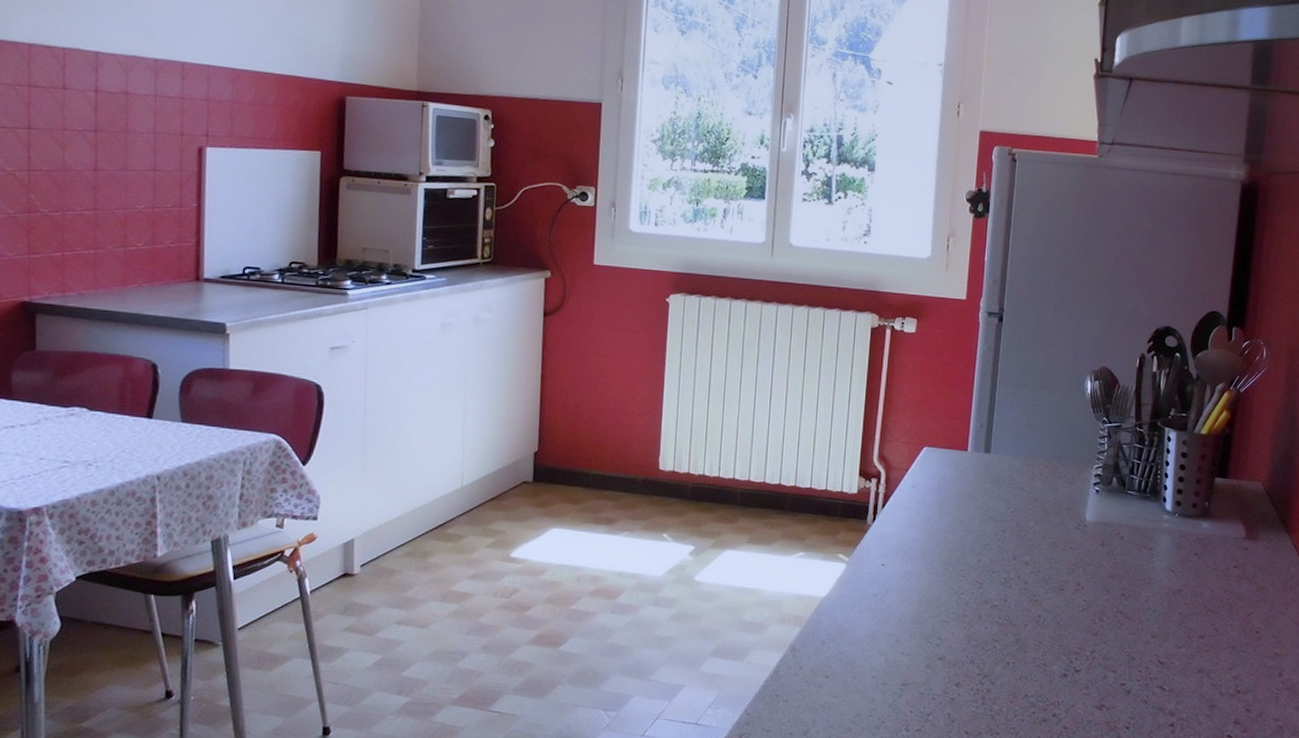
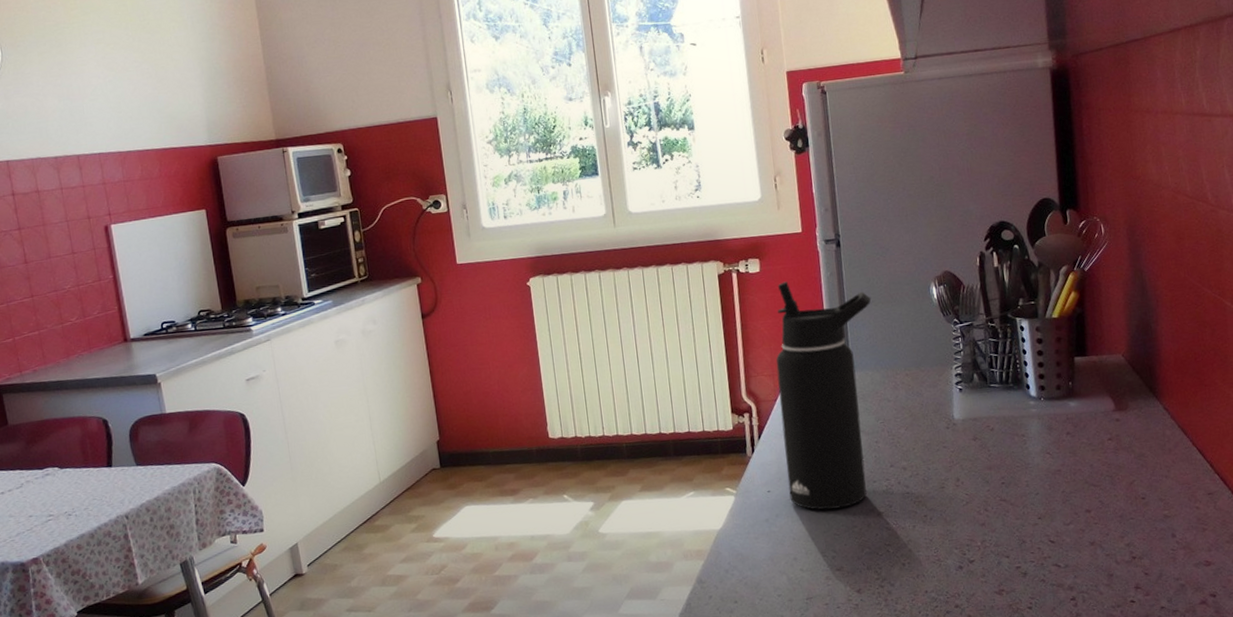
water bottle: none [903,347,1025,595] -> present [775,281,872,510]

